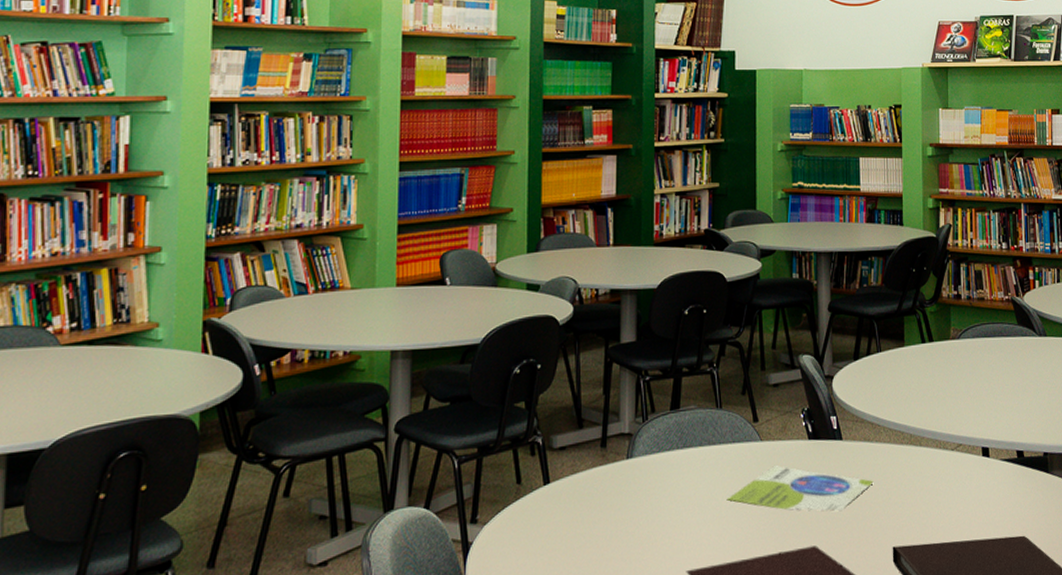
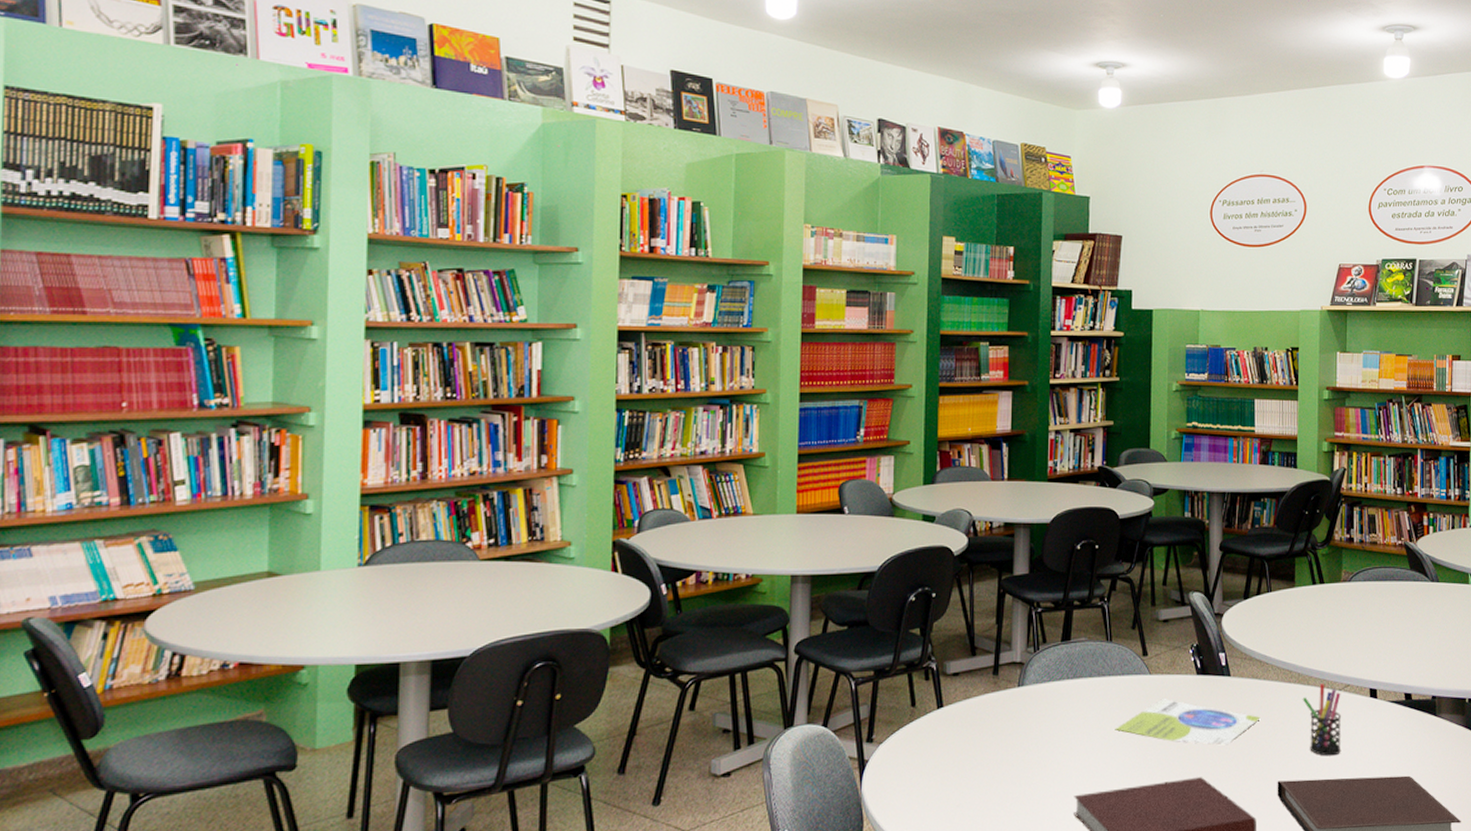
pen holder: none [915,444,956,519] -> present [1302,684,1342,756]

